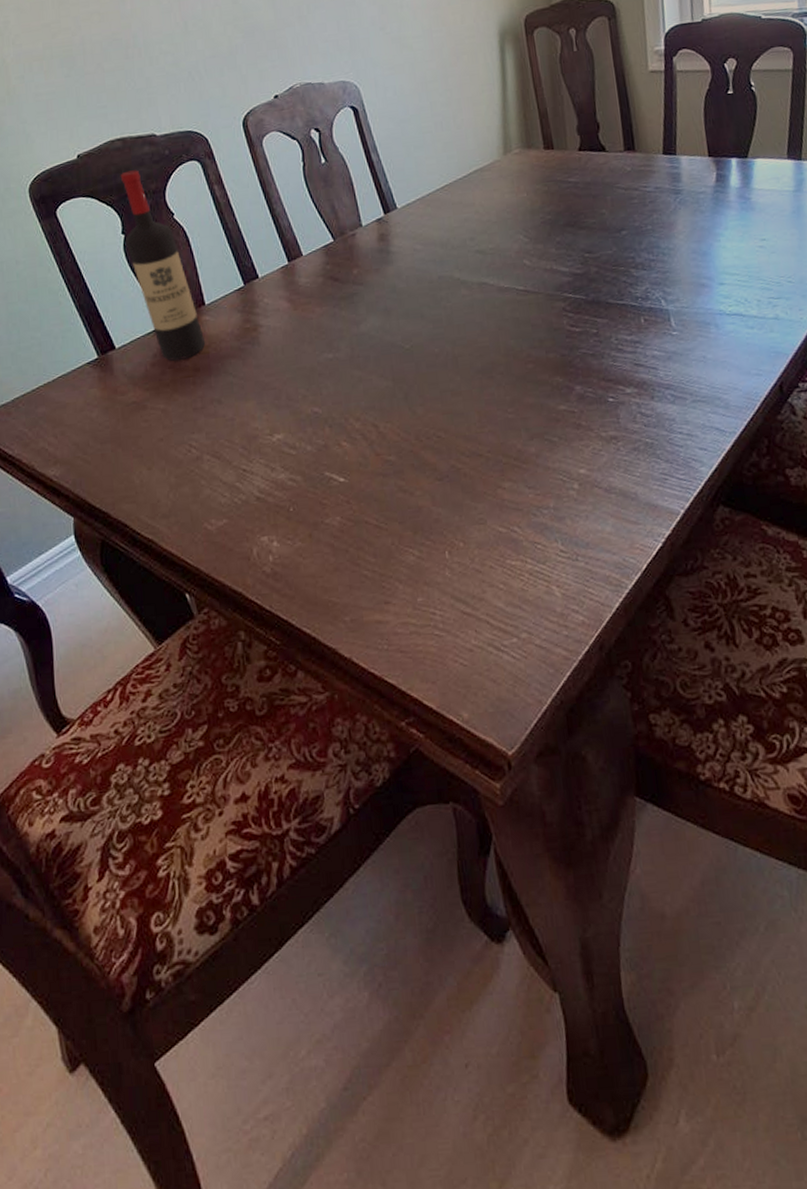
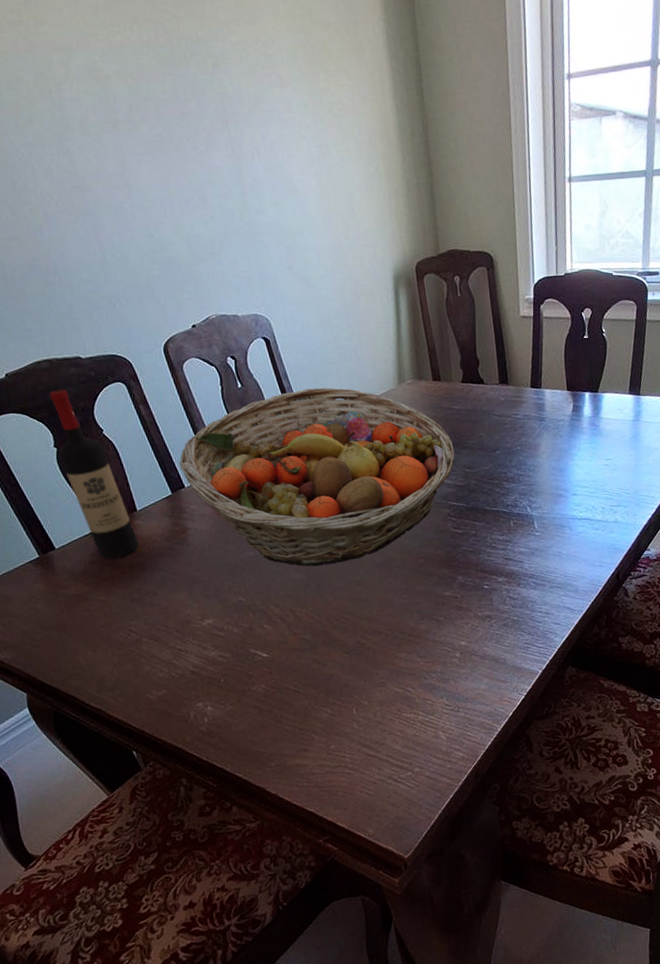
fruit basket: none [253,160,572,372] -> present [179,387,455,567]

